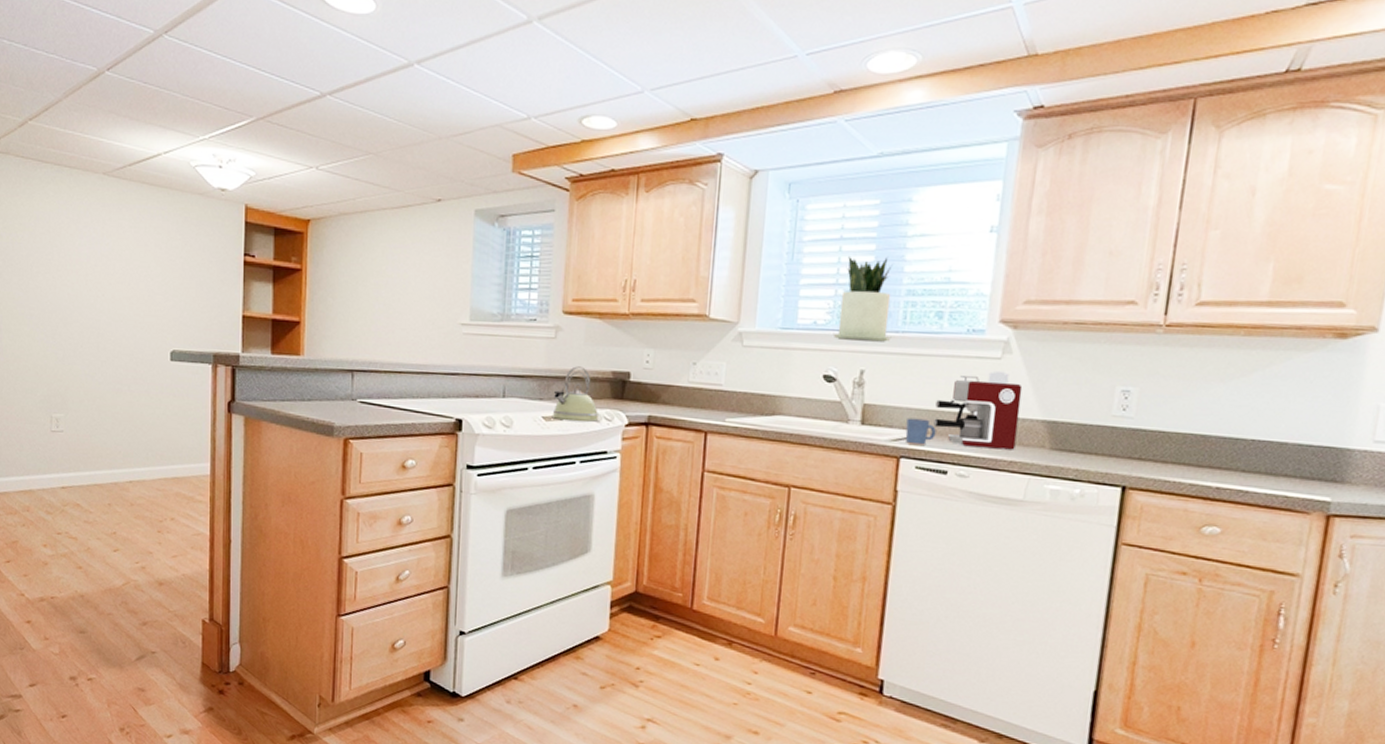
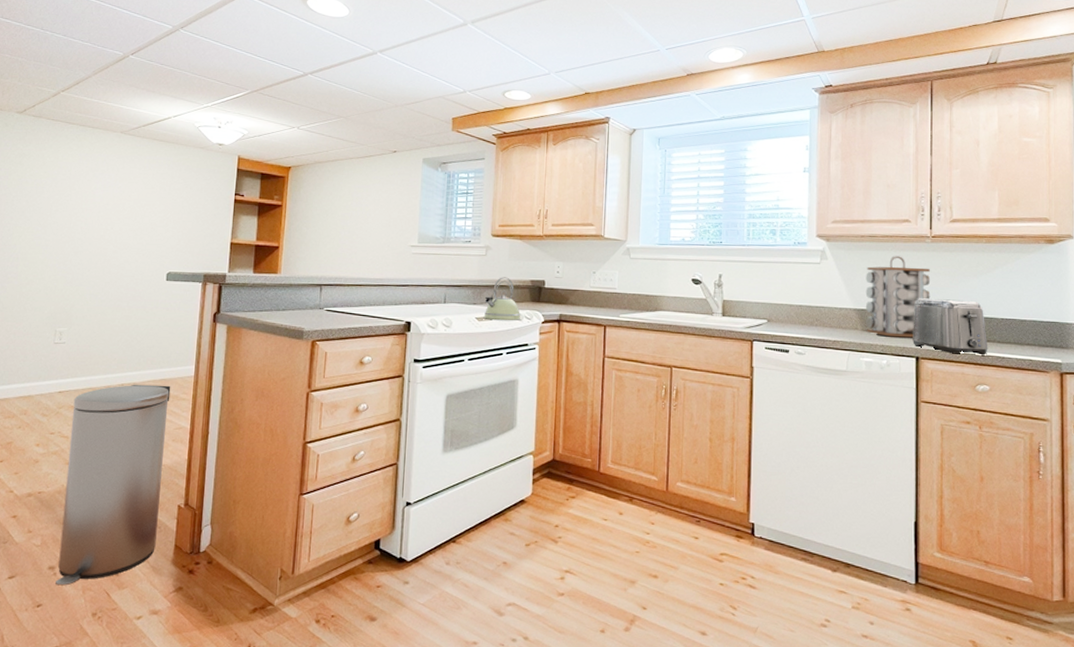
pedal bin: none [78,481,185,698] -> present [55,384,171,586]
planter: present [832,255,893,343] -> none [697,190,740,254]
mug: present [905,417,936,446] -> none [755,310,778,332]
coffee maker: present [934,370,1023,450] -> none [776,272,837,332]
spice rack: none [1057,350,1157,463] -> present [865,256,931,339]
toaster: none [1120,409,1228,488] -> present [912,298,988,355]

